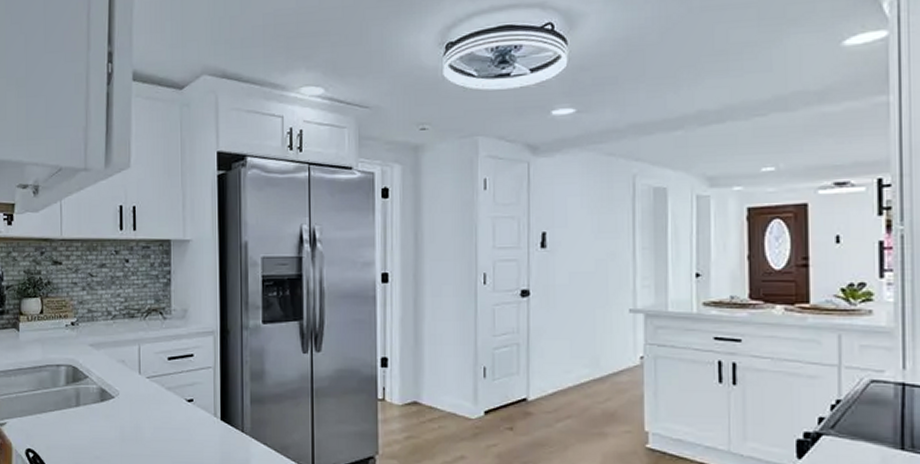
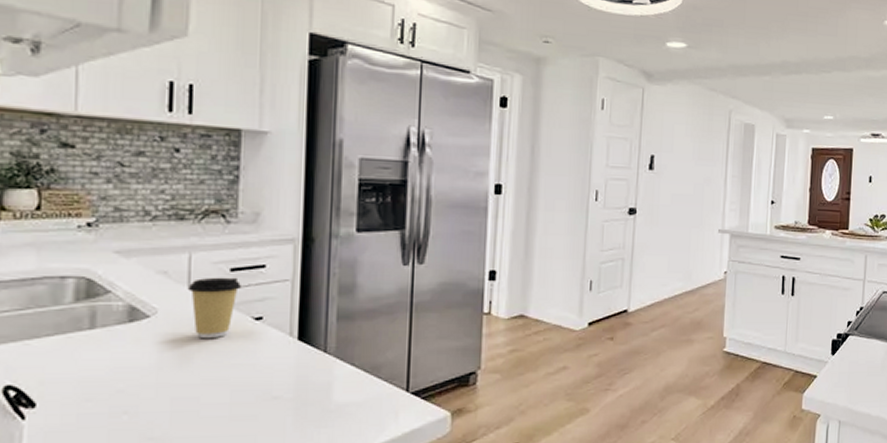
coffee cup: none [138,365,177,417] -> present [187,277,242,339]

